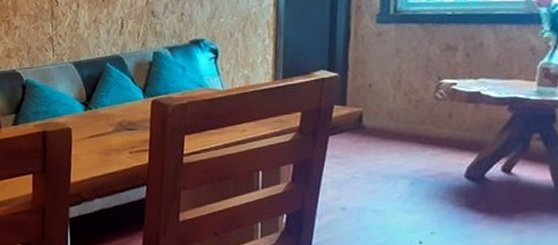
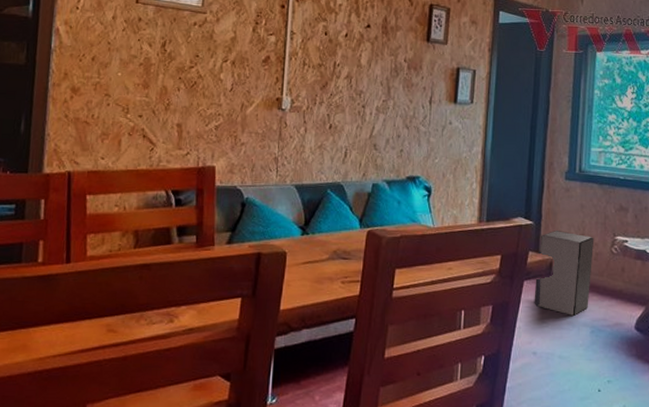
cardboard box: none [341,80,414,168] -> present [534,231,595,316]

